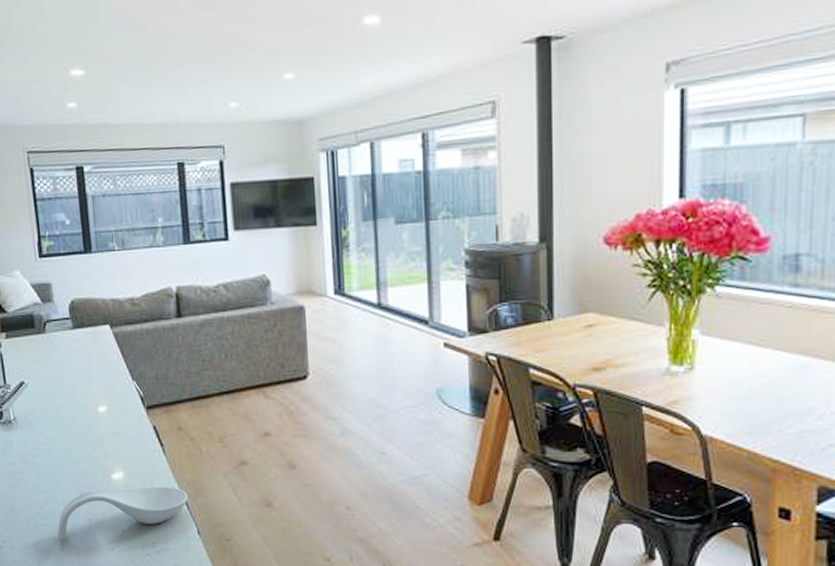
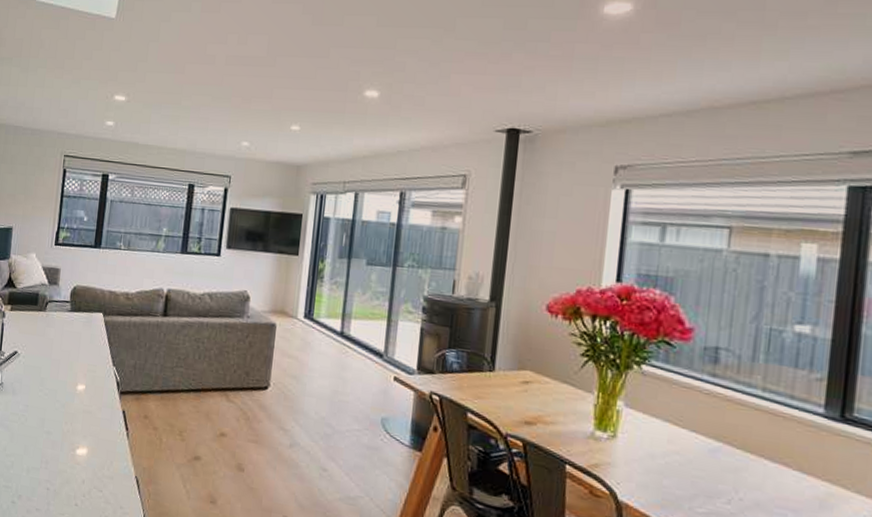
spoon rest: present [57,486,188,541] -> none [15,460,141,505]

